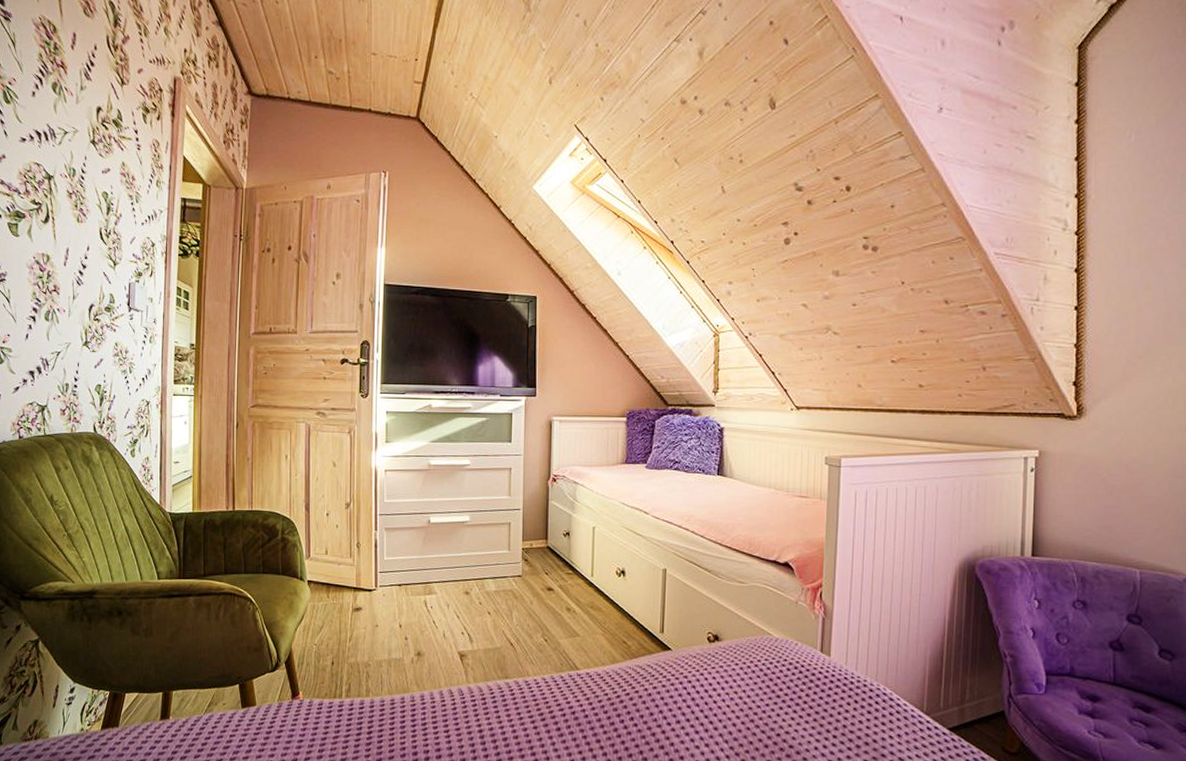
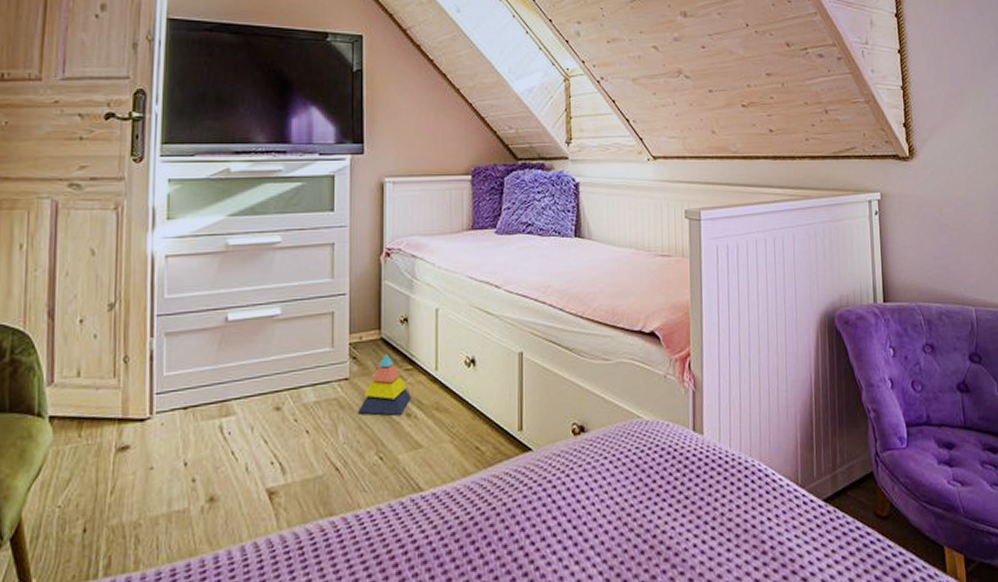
stacking toy: none [528,560,571,608] -> present [358,354,411,415]

